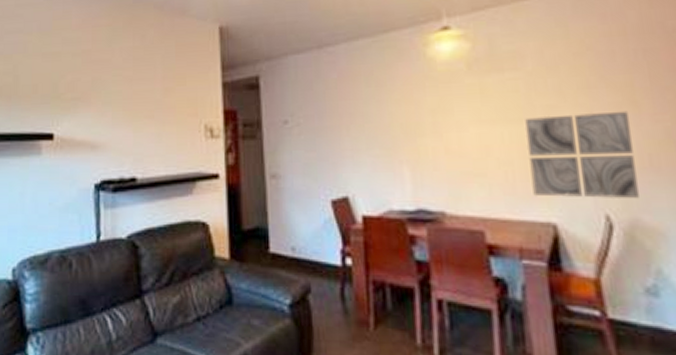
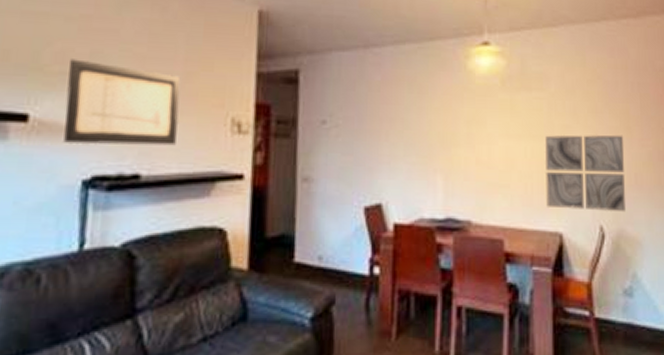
wall art: none [78,86,163,156] -> present [63,59,180,146]

